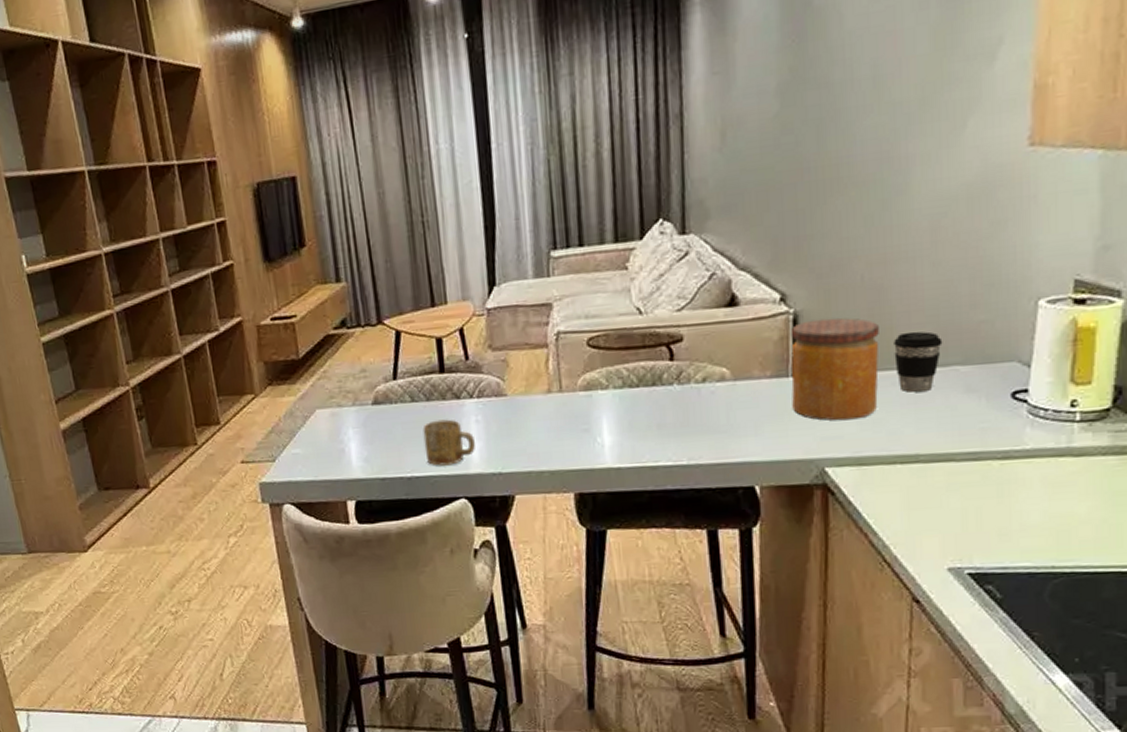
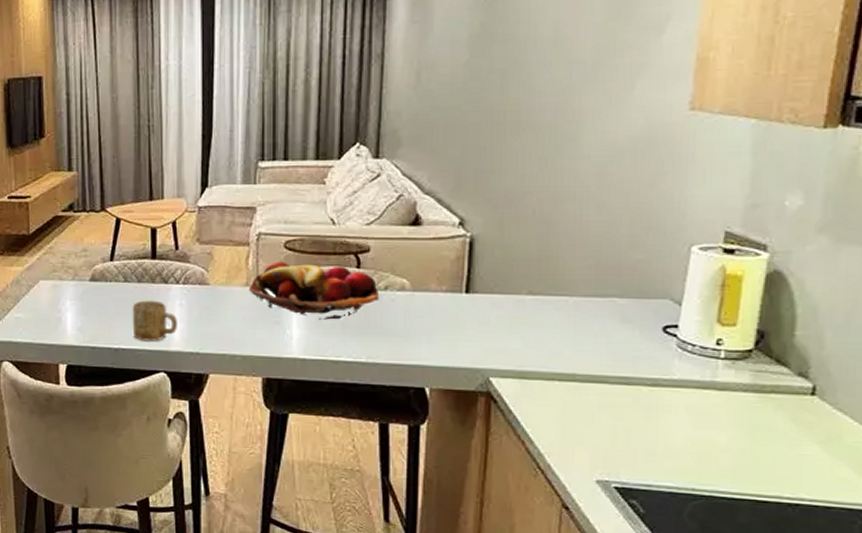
fruit basket: none [550,360,698,423] -> present [248,262,380,320]
jar: present [791,318,879,421] -> none [464,244,546,337]
coffee cup: present [894,331,943,393] -> none [558,263,603,319]

